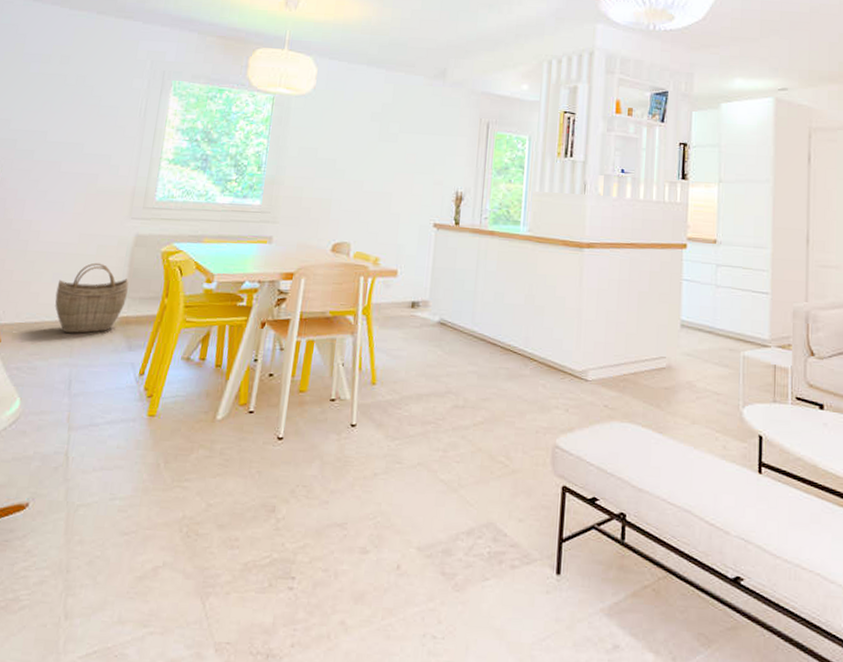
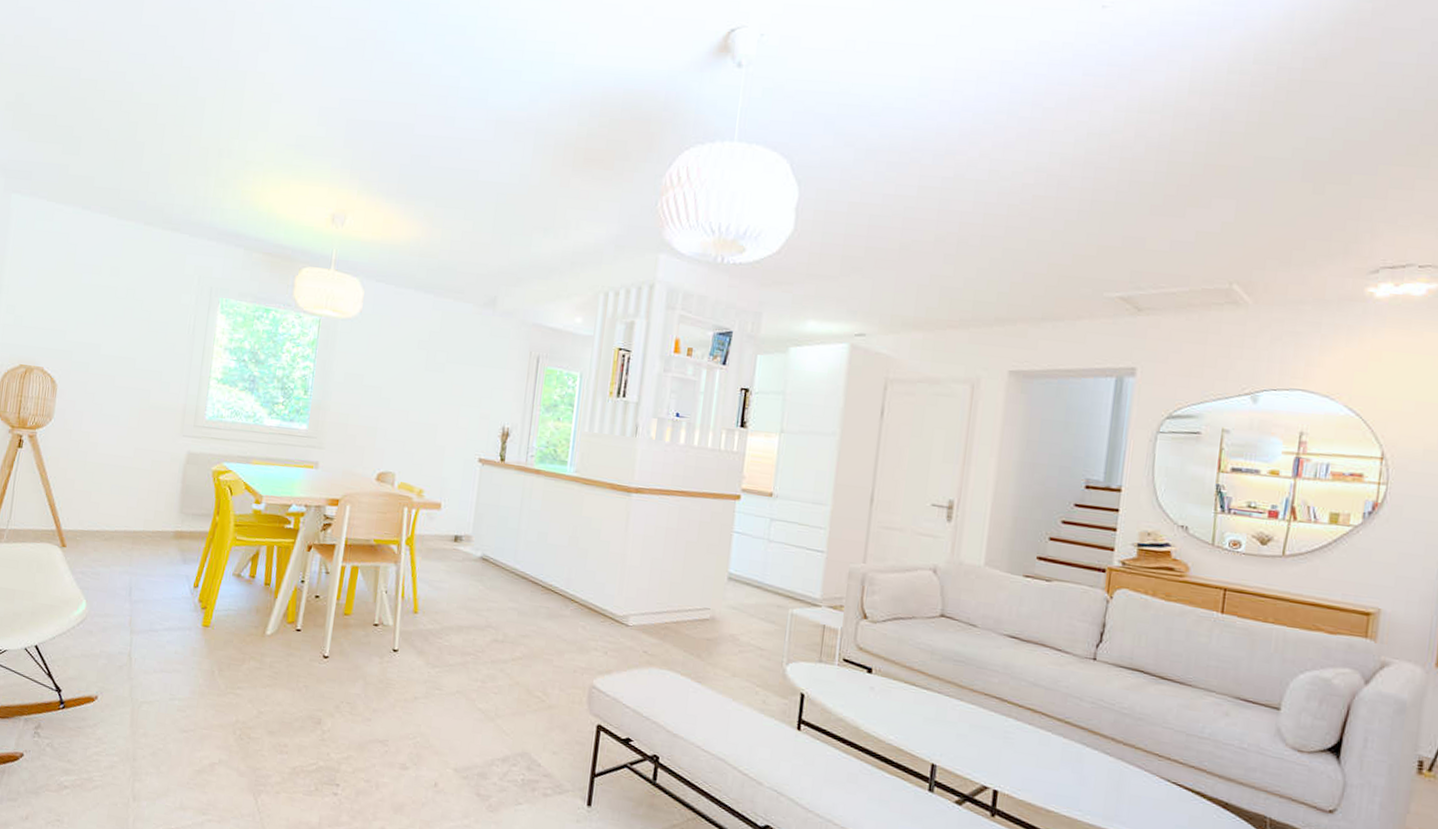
woven basket: present [55,262,129,334] -> none [114,477,182,545]

